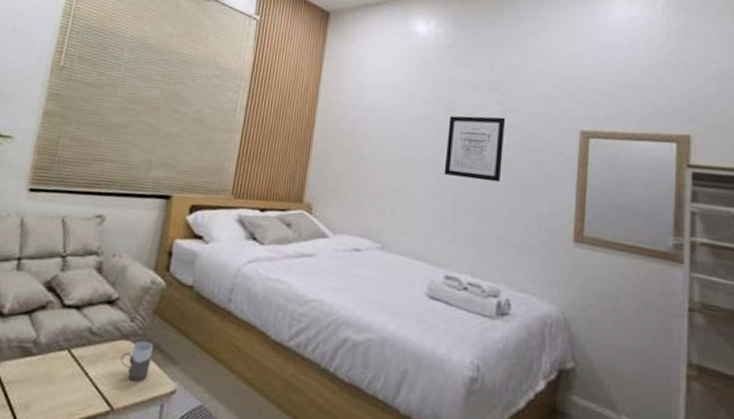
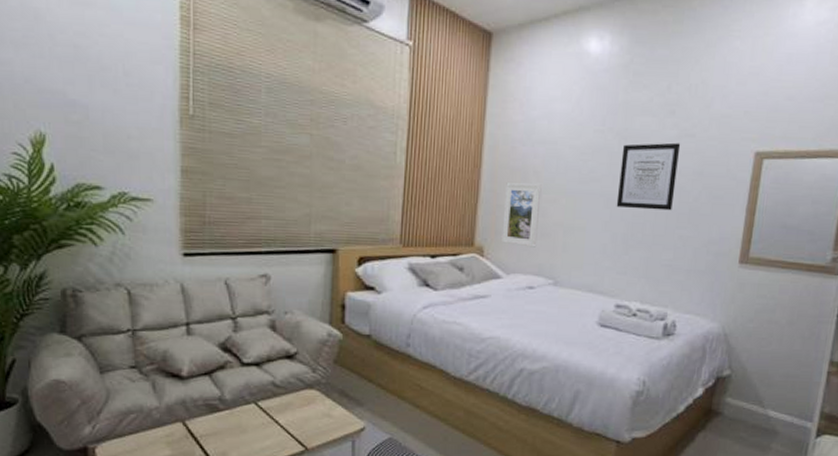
mug: present [120,341,153,382] -> none [308,389,339,424]
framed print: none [330,144,371,209] -> present [501,183,542,247]

